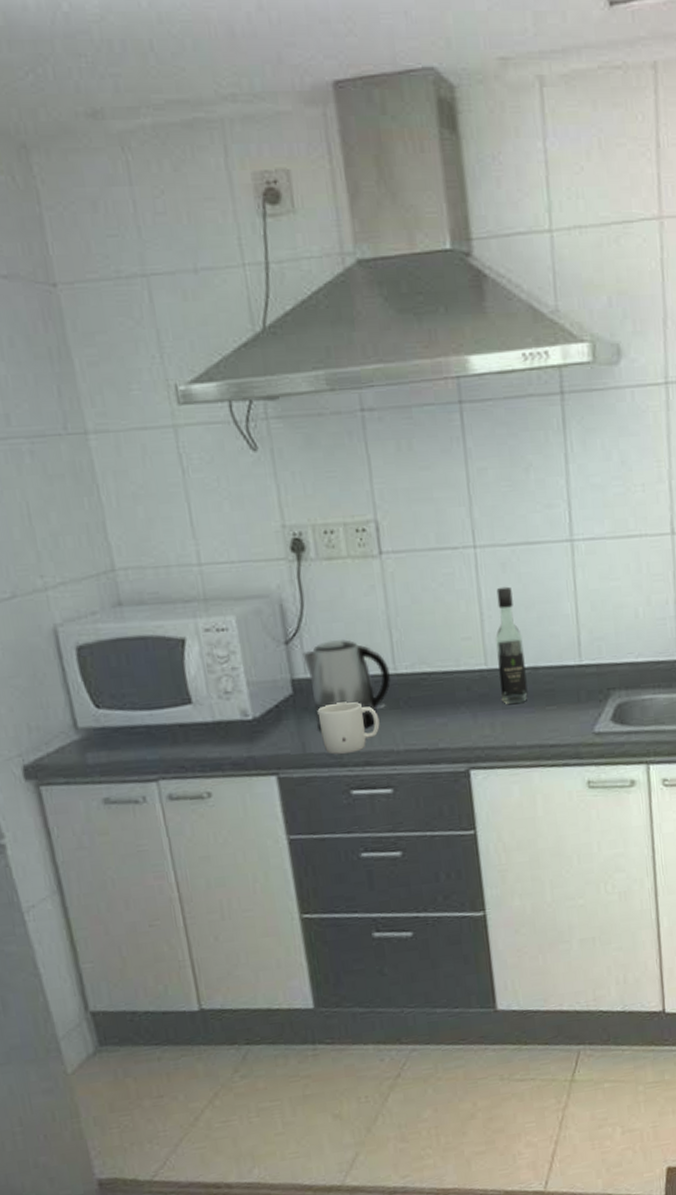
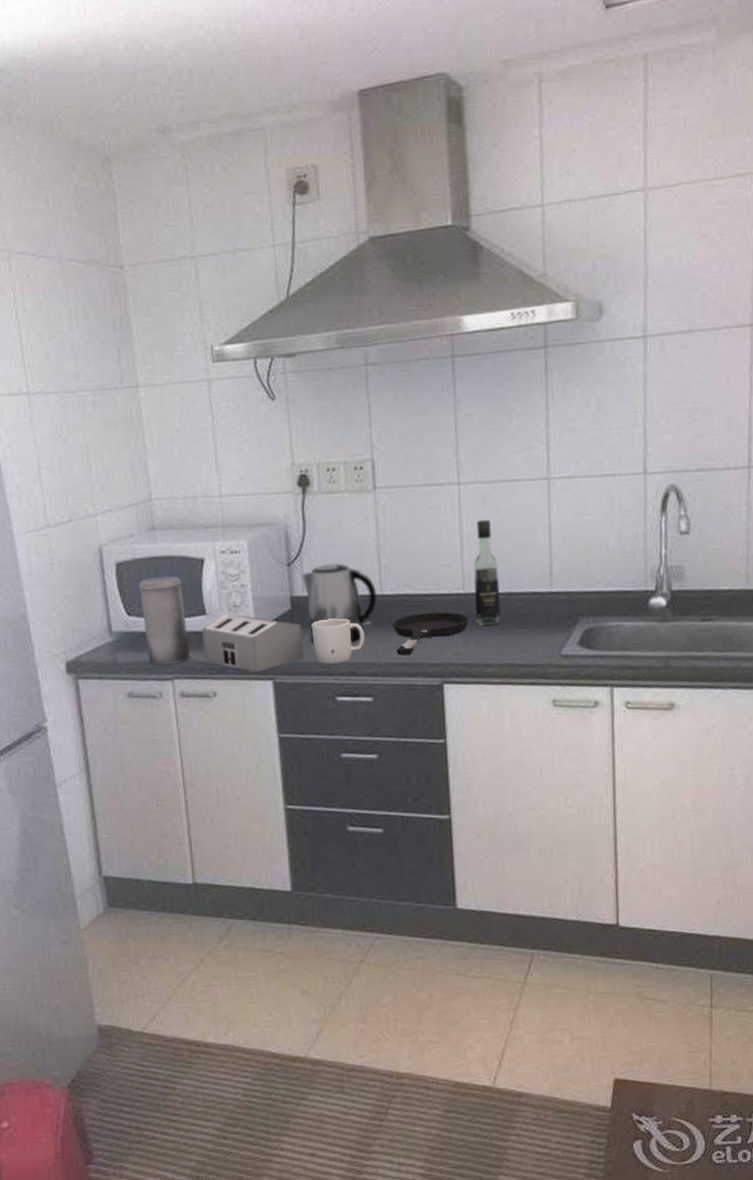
canister: none [106,659,179,767] -> present [138,575,192,667]
toaster: none [188,701,312,767] -> present [202,613,304,672]
frying pan: none [409,690,494,741] -> present [392,612,469,656]

